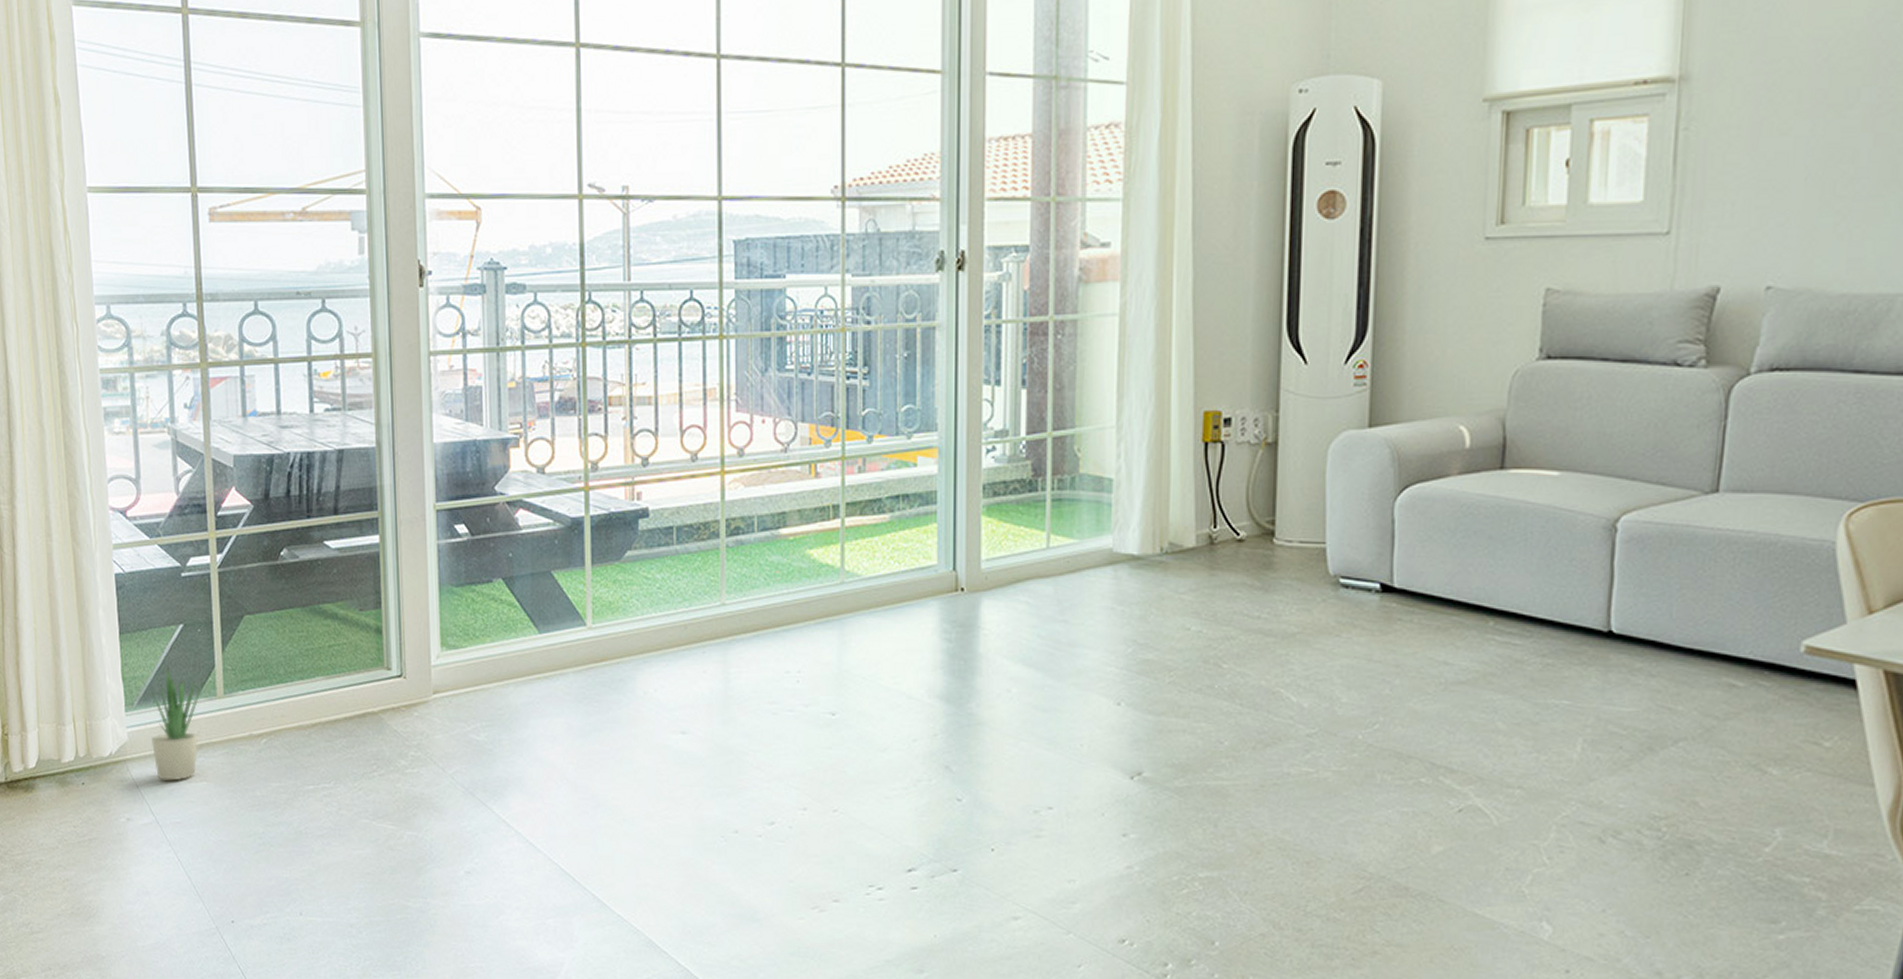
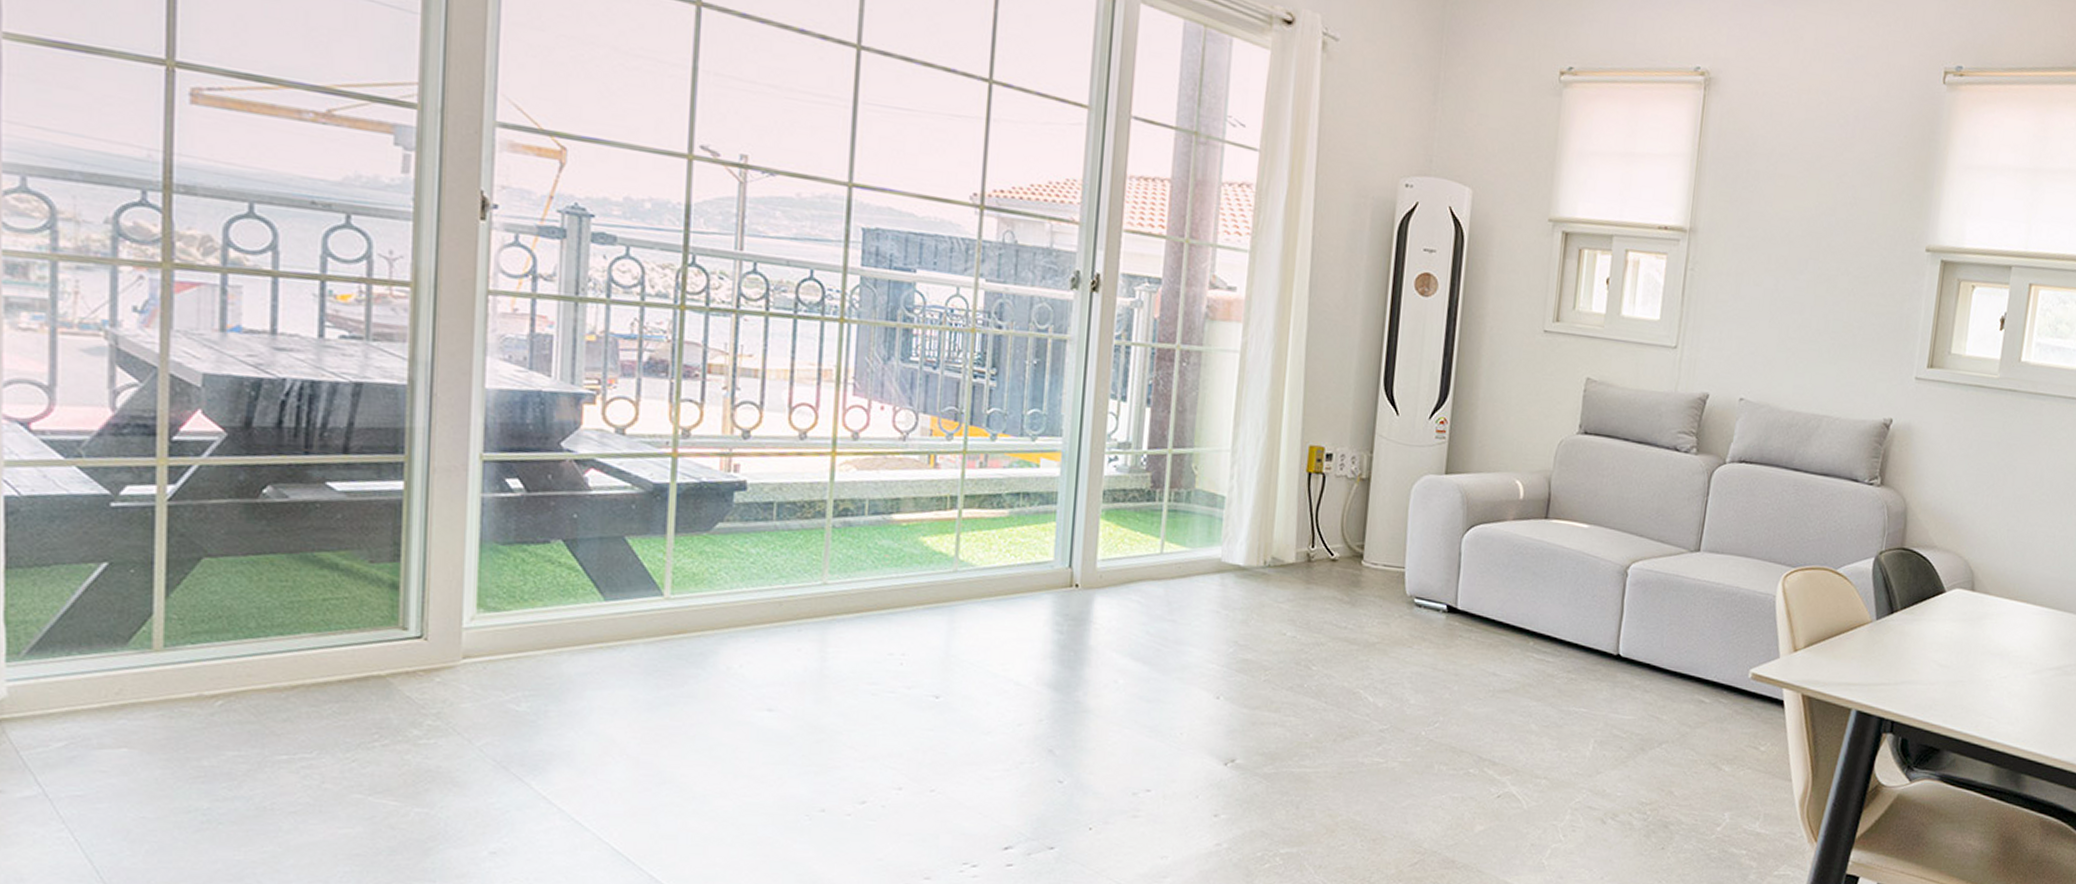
potted plant: present [151,665,203,781] -> none [45,609,133,746]

